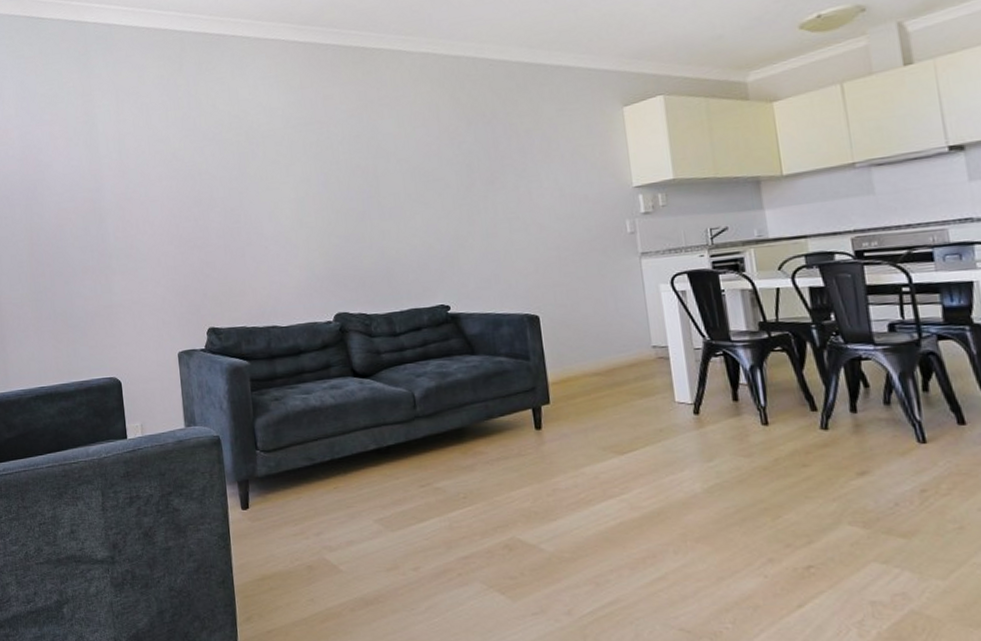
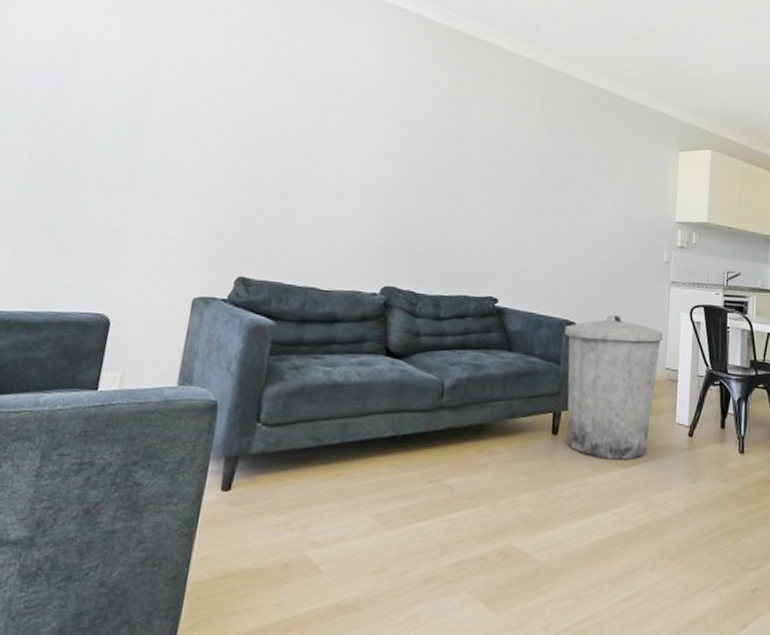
trash can: none [526,299,646,448] -> present [564,314,664,460]

